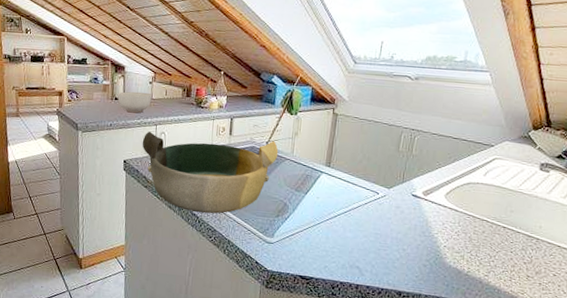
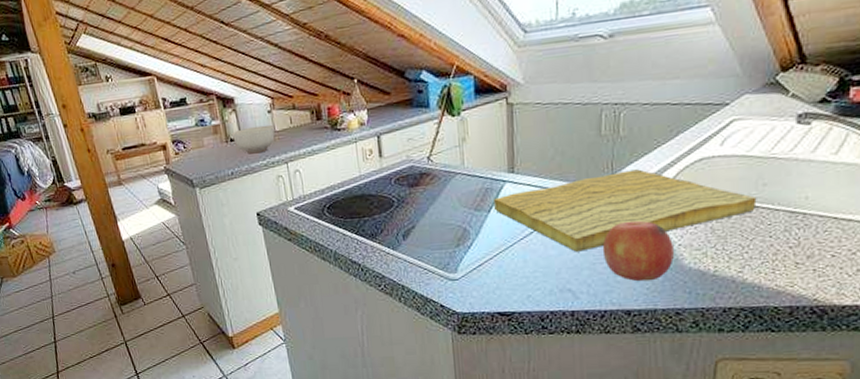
cooking pot: present [142,132,279,214] -> none [274,154,445,259]
cutting board: none [311,181,505,238] -> present [494,169,757,252]
fruit: none [387,220,440,271] -> present [602,220,674,282]

